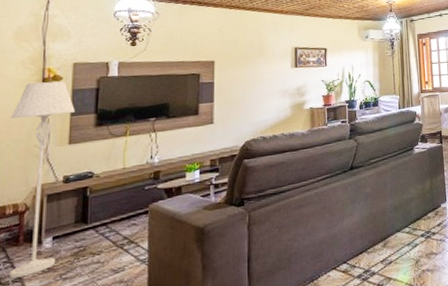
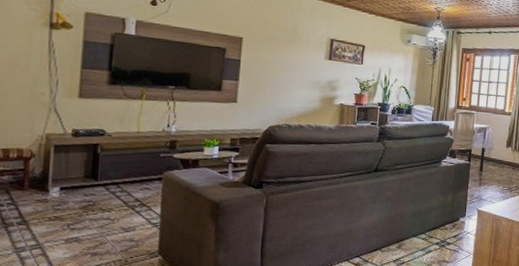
floor lamp: present [8,81,75,279] -> none [13,26,86,221]

